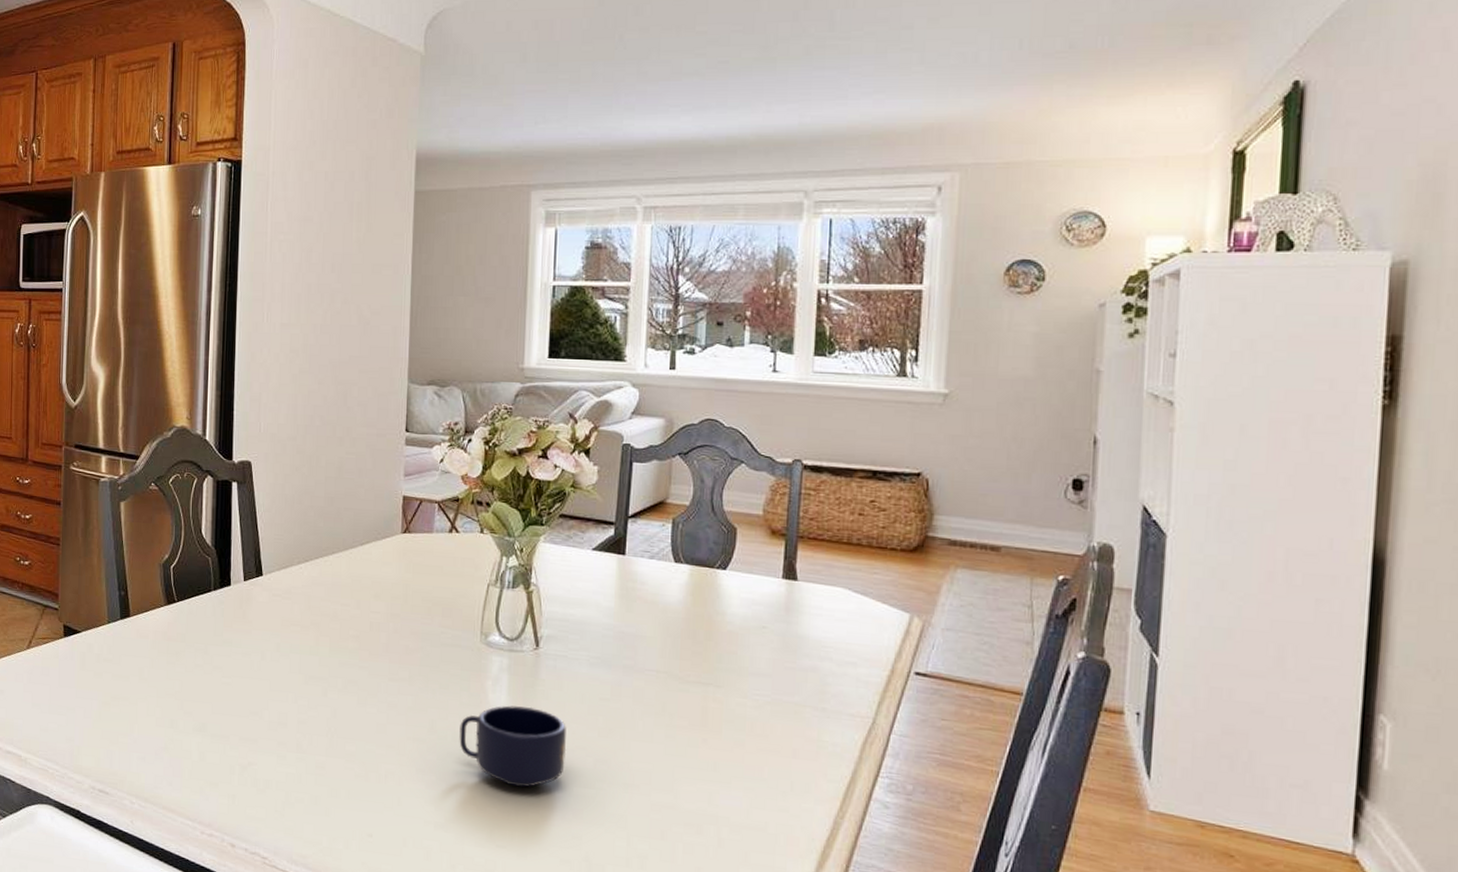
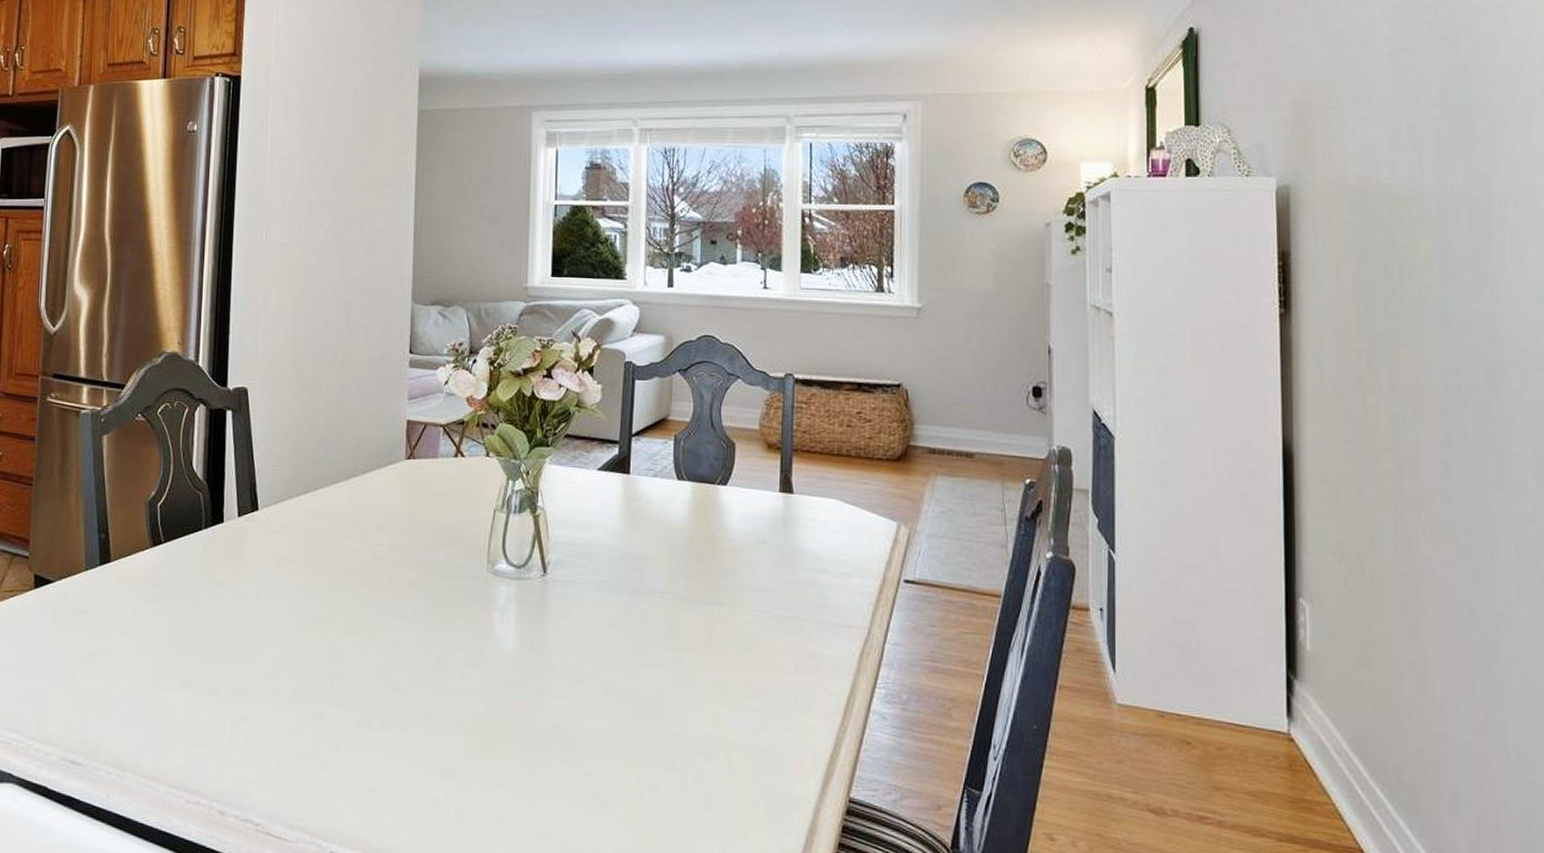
mug: present [459,705,567,788] -> none [466,637,576,724]

